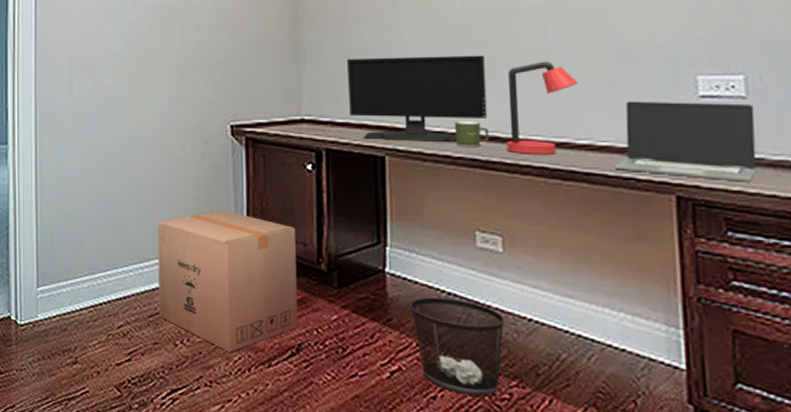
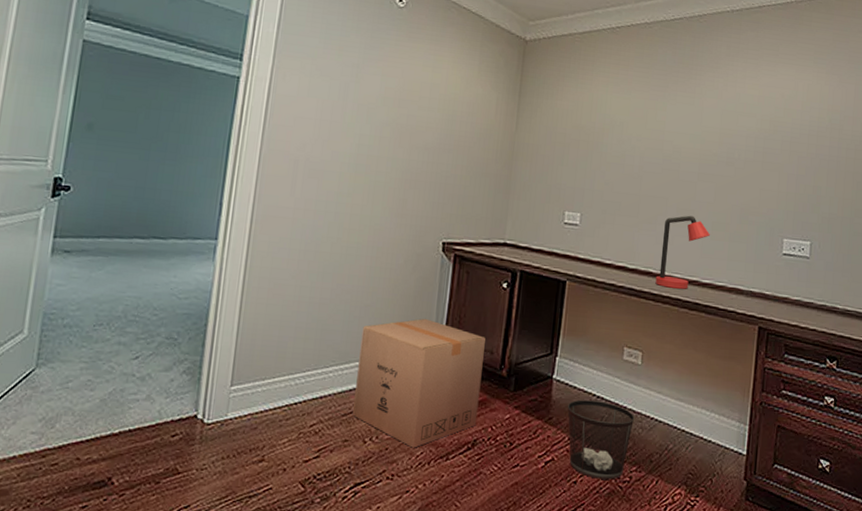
computer monitor: present [347,55,488,142] -> none [544,194,650,273]
mug: present [454,121,489,148] -> none [620,256,645,280]
laptop: present [614,101,757,182] -> none [724,252,813,319]

